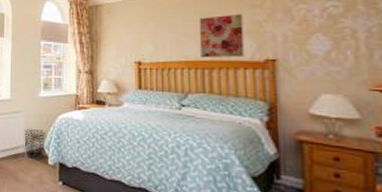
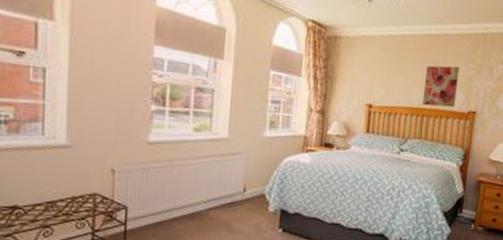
waste bin: present [23,128,46,159] -> none [242,172,269,207]

